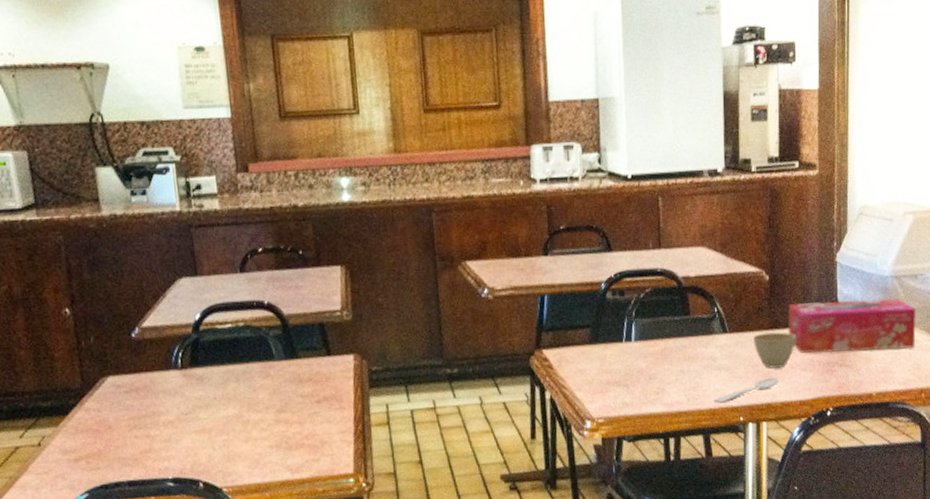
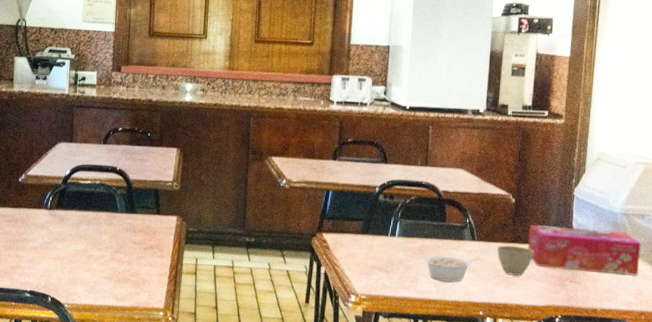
legume: none [668,352,736,388] -> present [424,255,481,282]
spoon: present [714,377,779,404] -> none [459,282,516,298]

